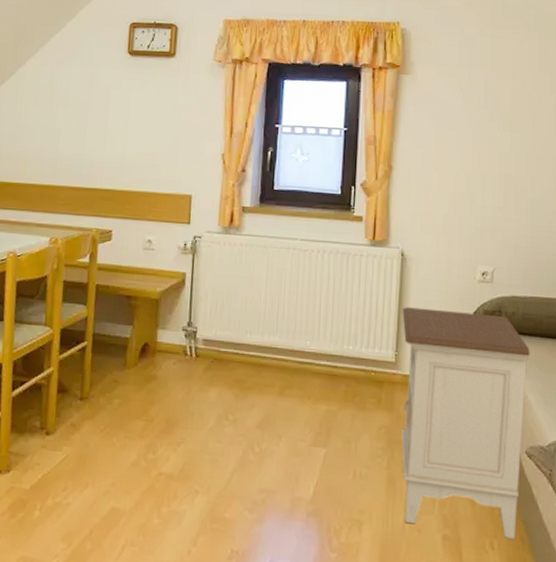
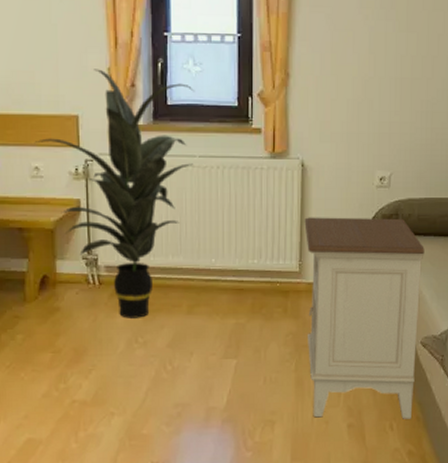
indoor plant: none [149,154,301,395] -> present [34,69,195,318]

